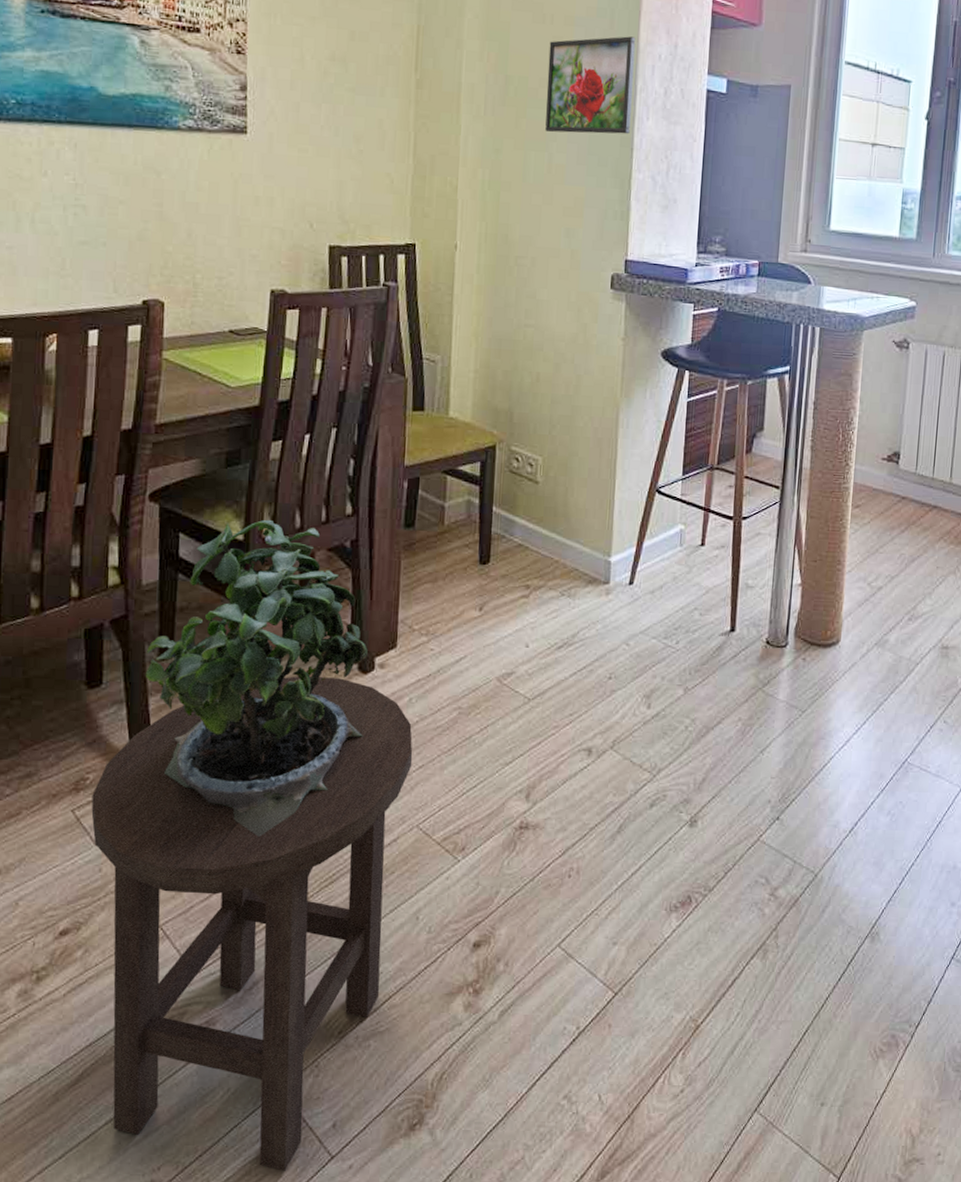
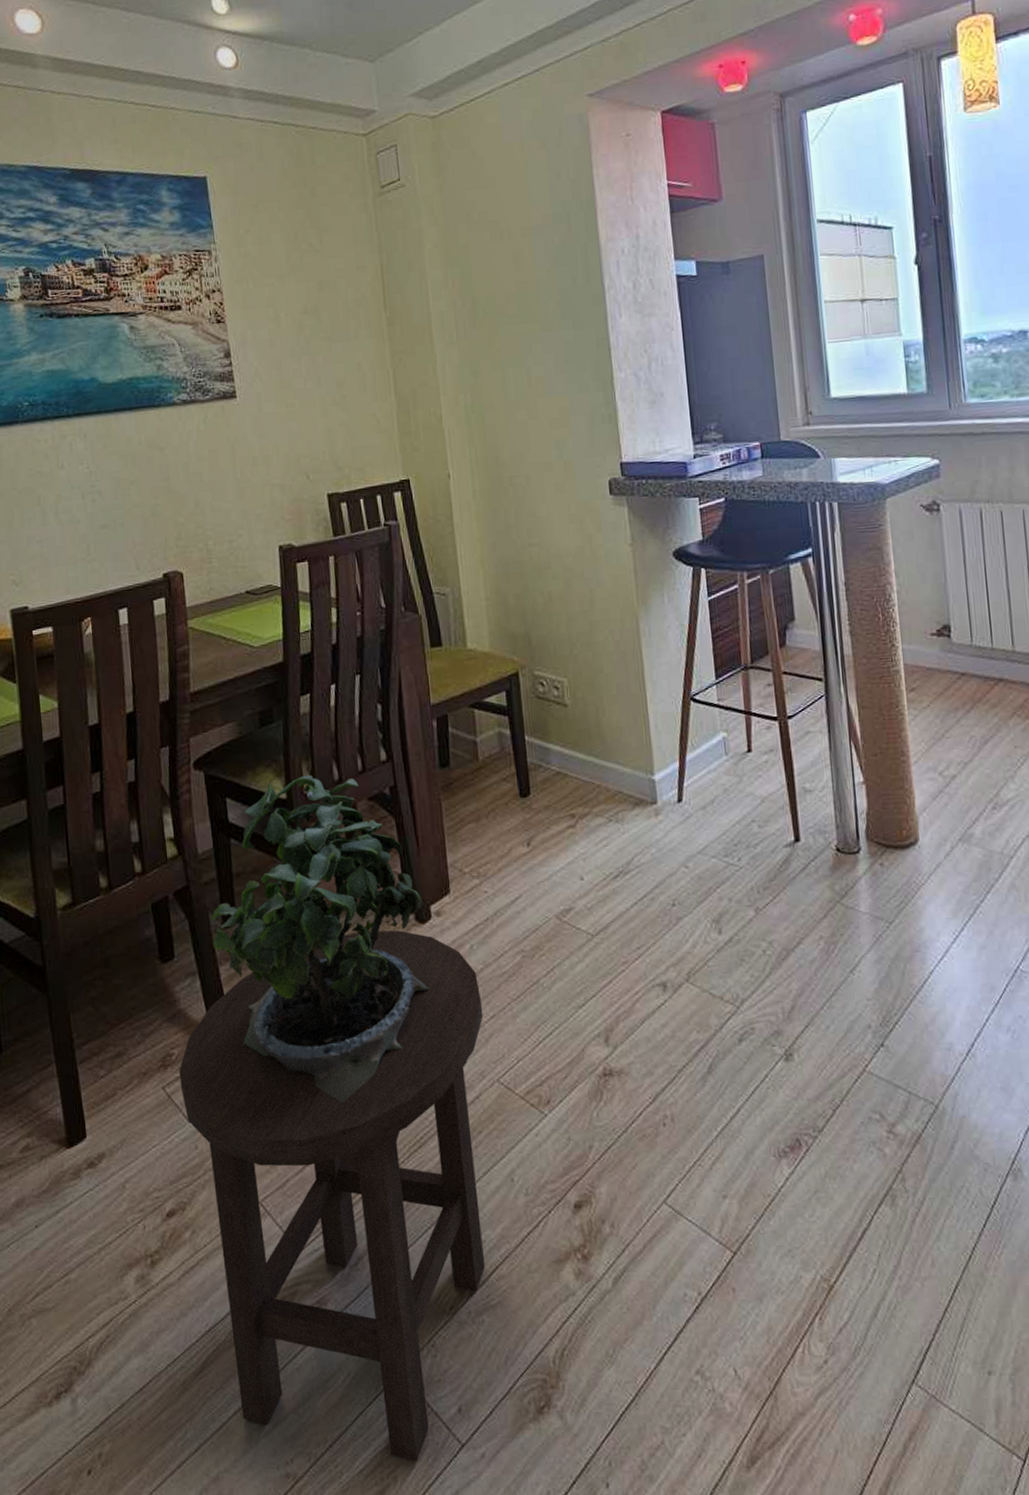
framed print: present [545,36,636,135] -> none [510,236,604,346]

